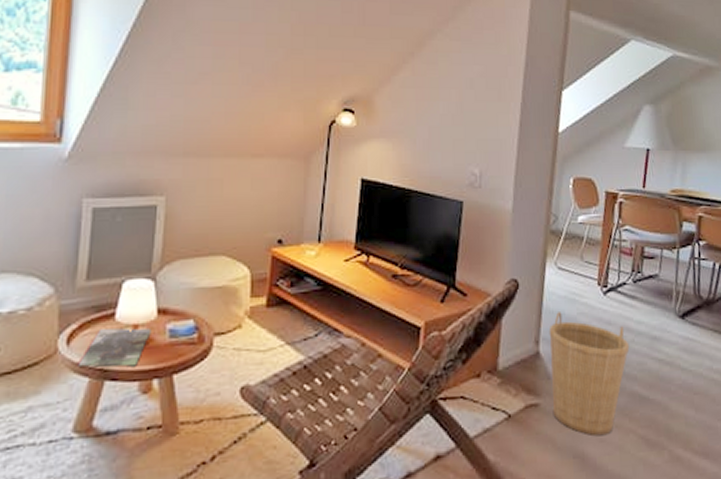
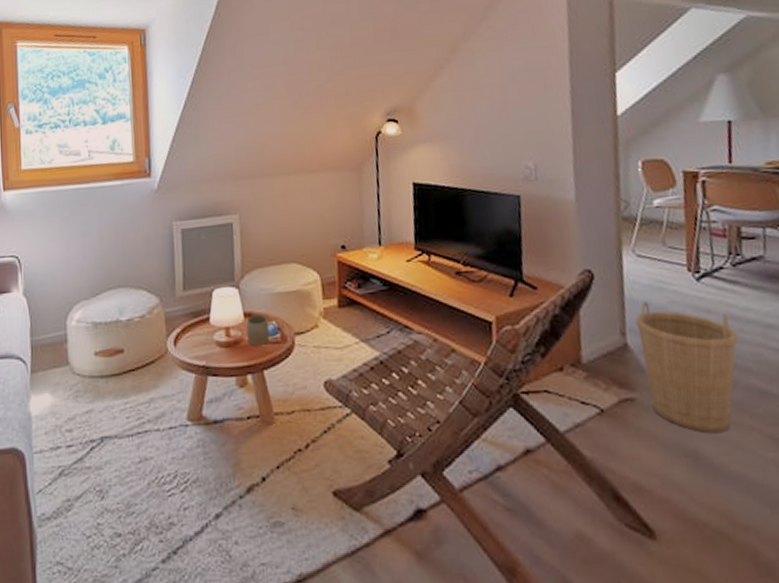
magazine: present [78,328,152,368] -> none [184,330,241,365]
mug: none [159,311,195,348] -> present [246,314,277,347]

